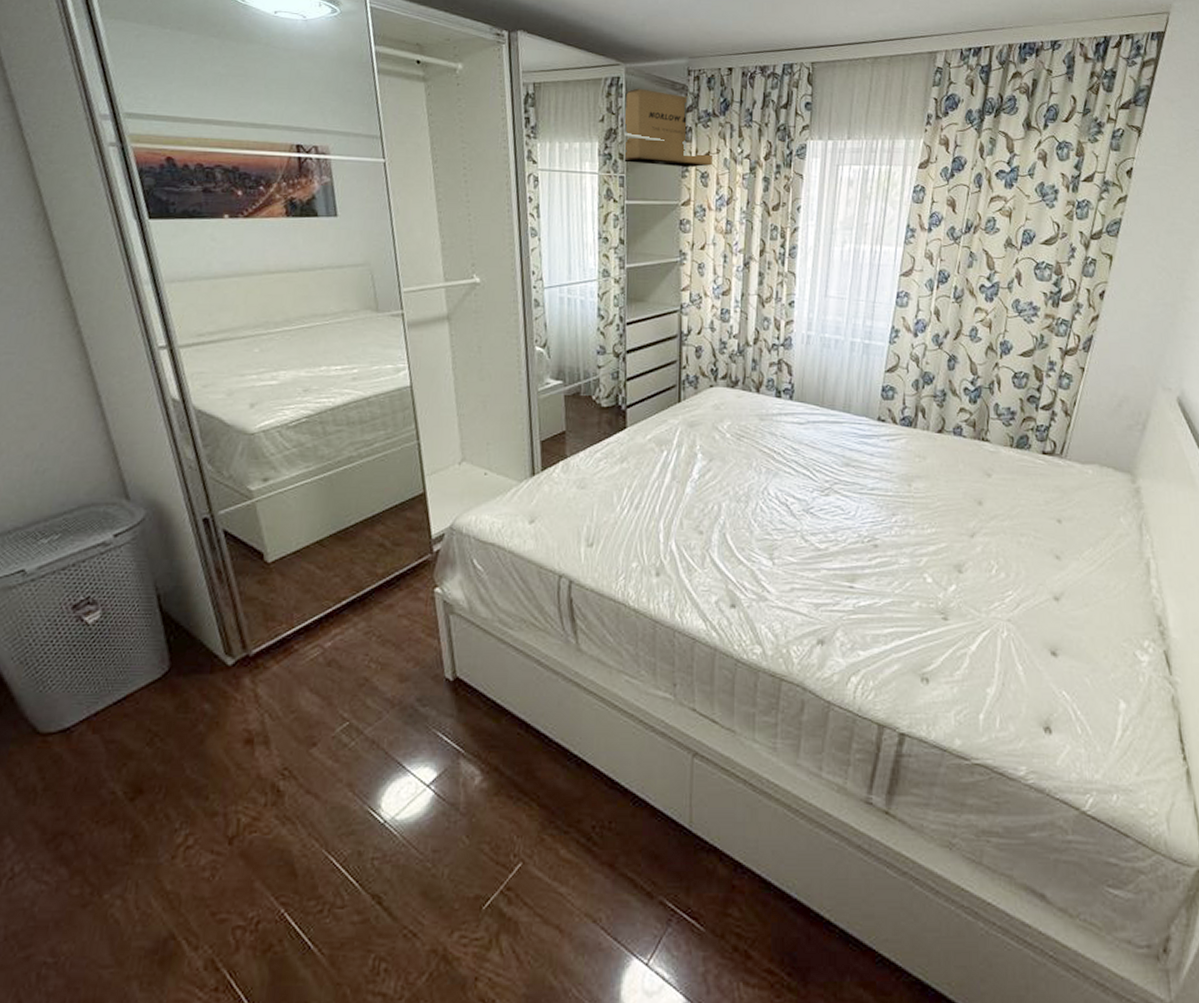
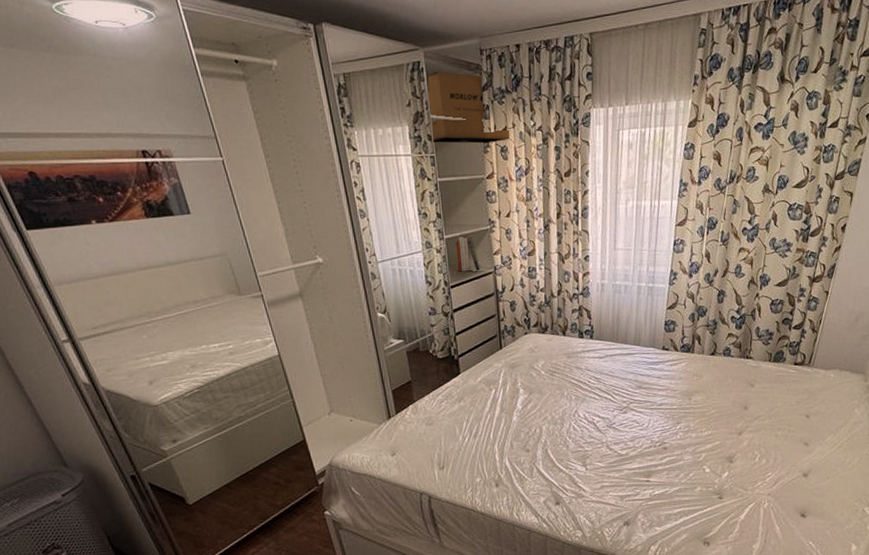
books: none [637,263,665,308] -> present [455,233,481,272]

